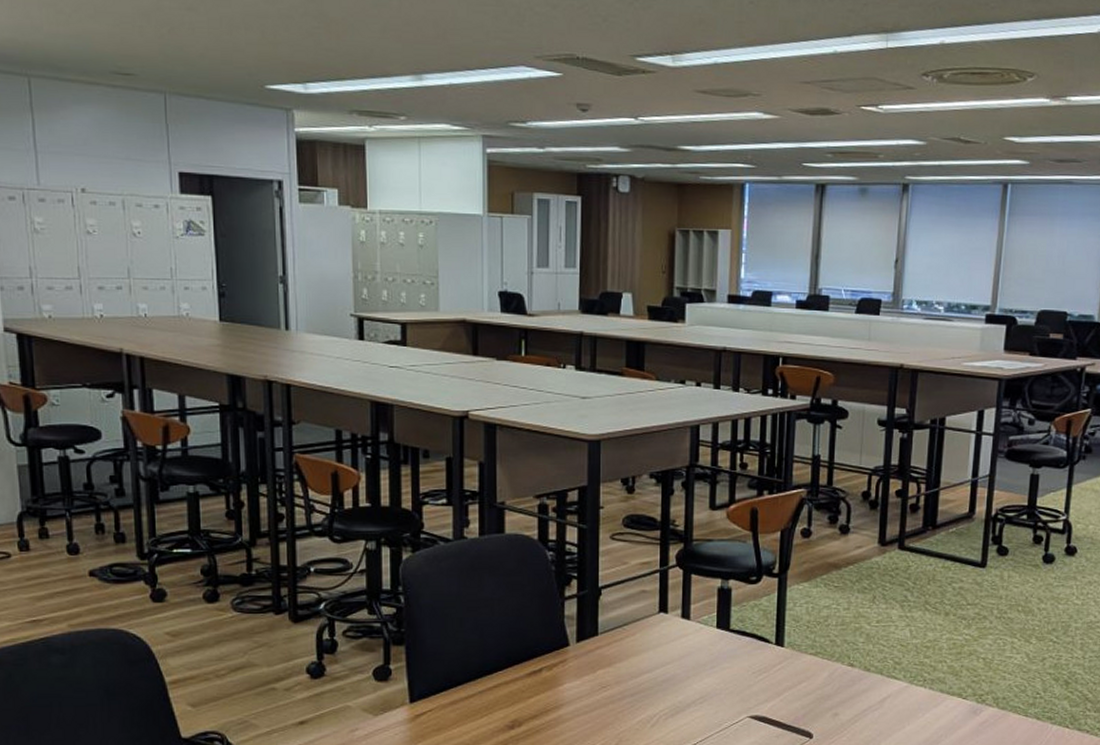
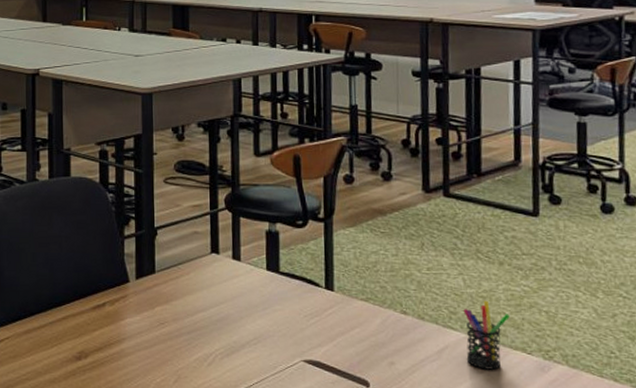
pen holder: none [906,650,950,715] -> present [463,300,510,370]

